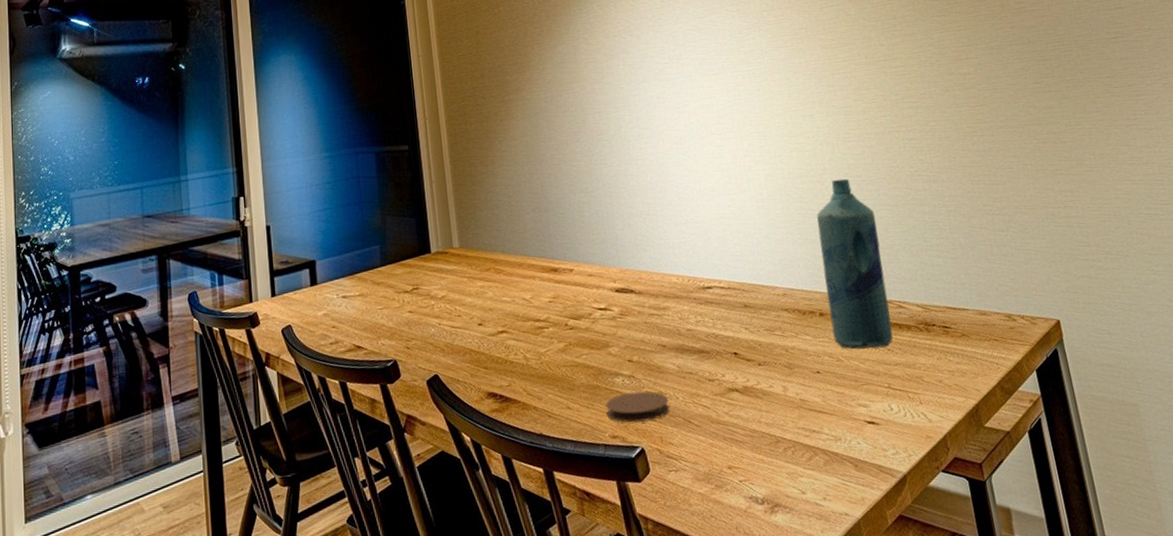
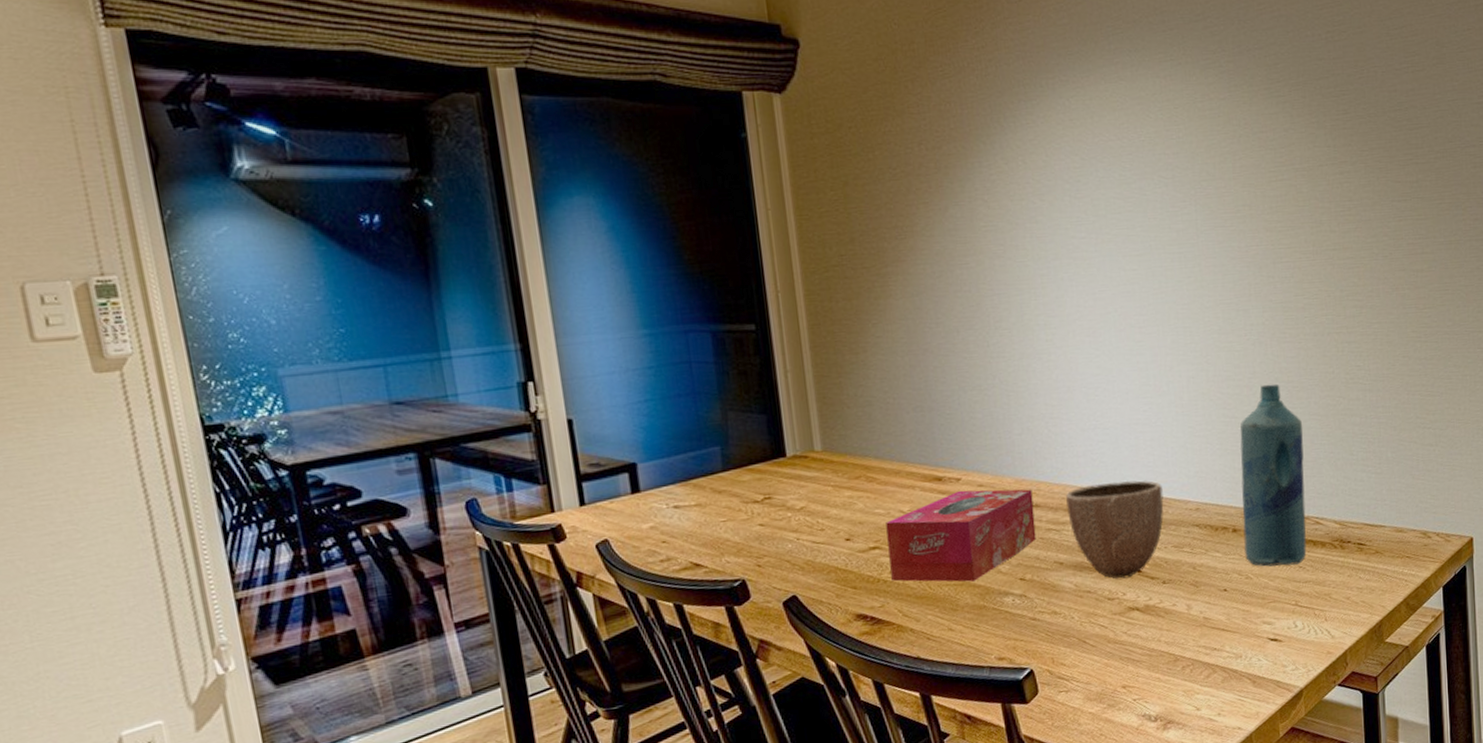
tissue box: none [511,277,641,364] -> present [886,489,1036,582]
coaster: present [605,391,670,423] -> none [992,611,1064,644]
decorative bowl: none [665,268,754,361] -> present [1066,480,1164,579]

